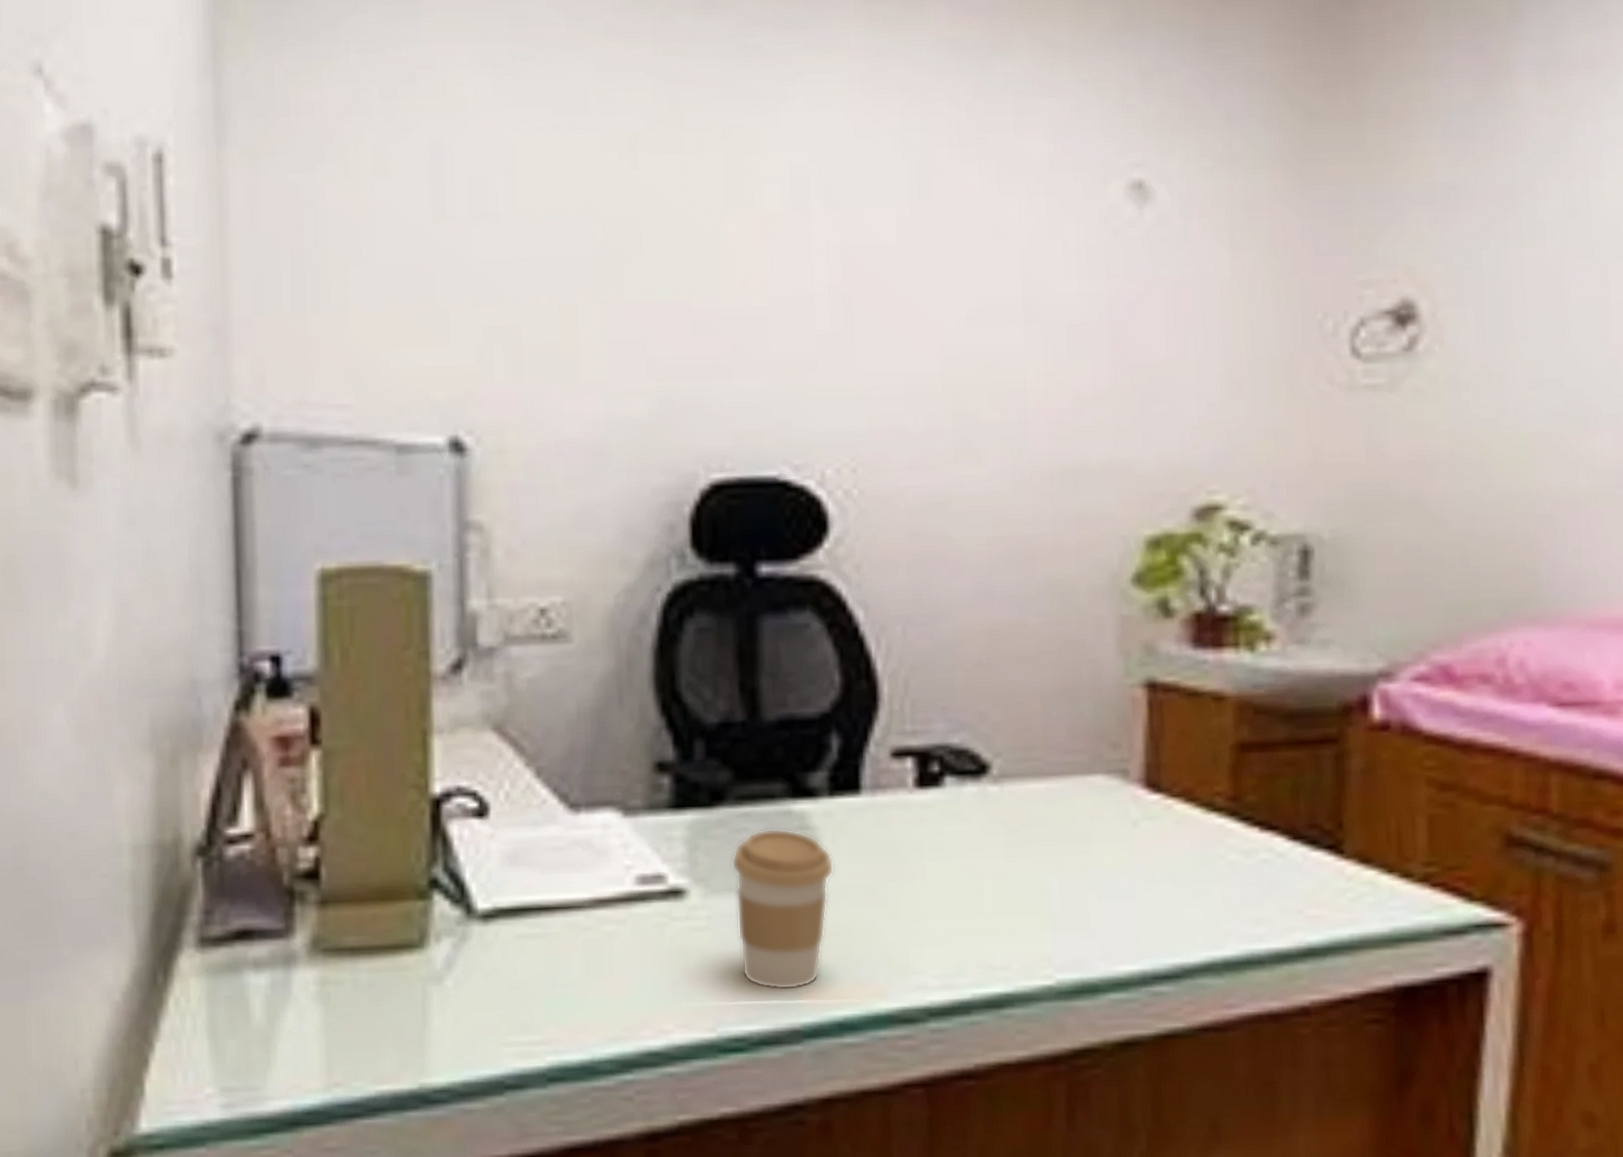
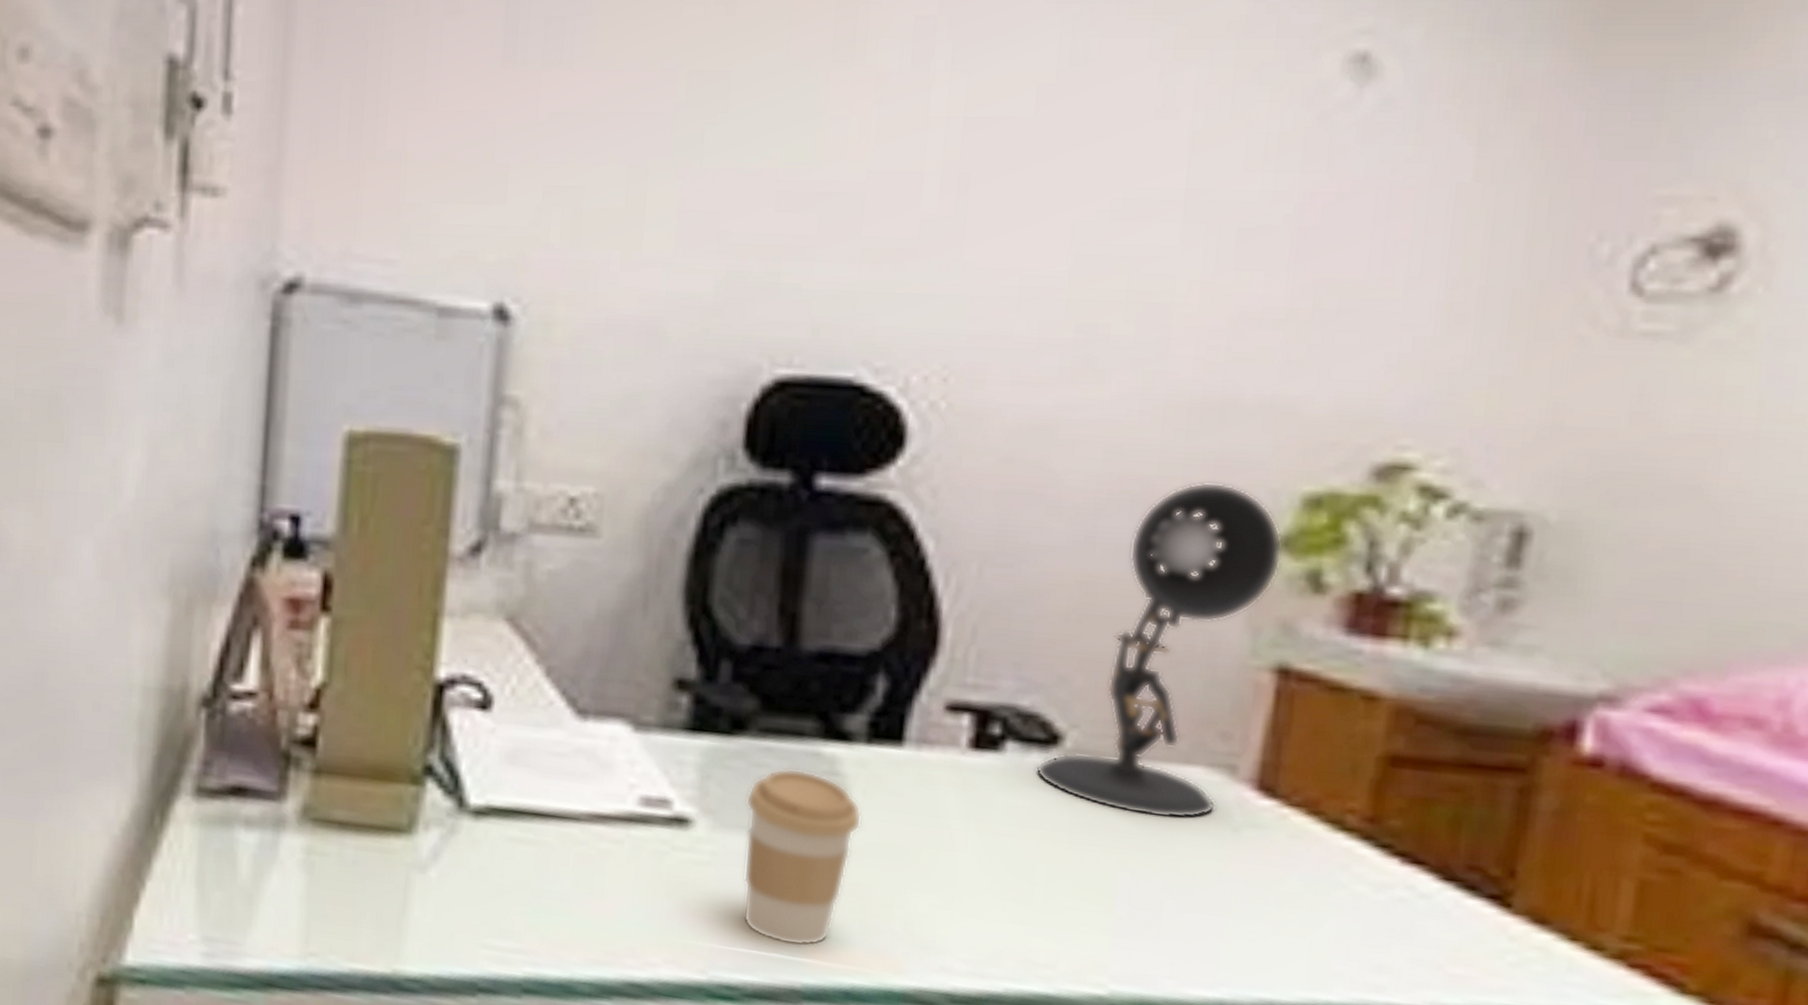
desk lamp: none [972,535,1137,824] -> present [1035,481,1283,820]

